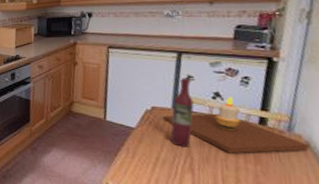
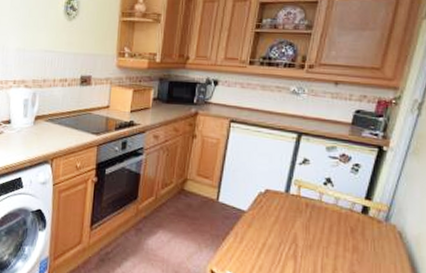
candle: present [162,96,310,154] -> none [274,183,401,242]
wine bottle: present [169,78,195,147] -> none [278,161,307,234]

